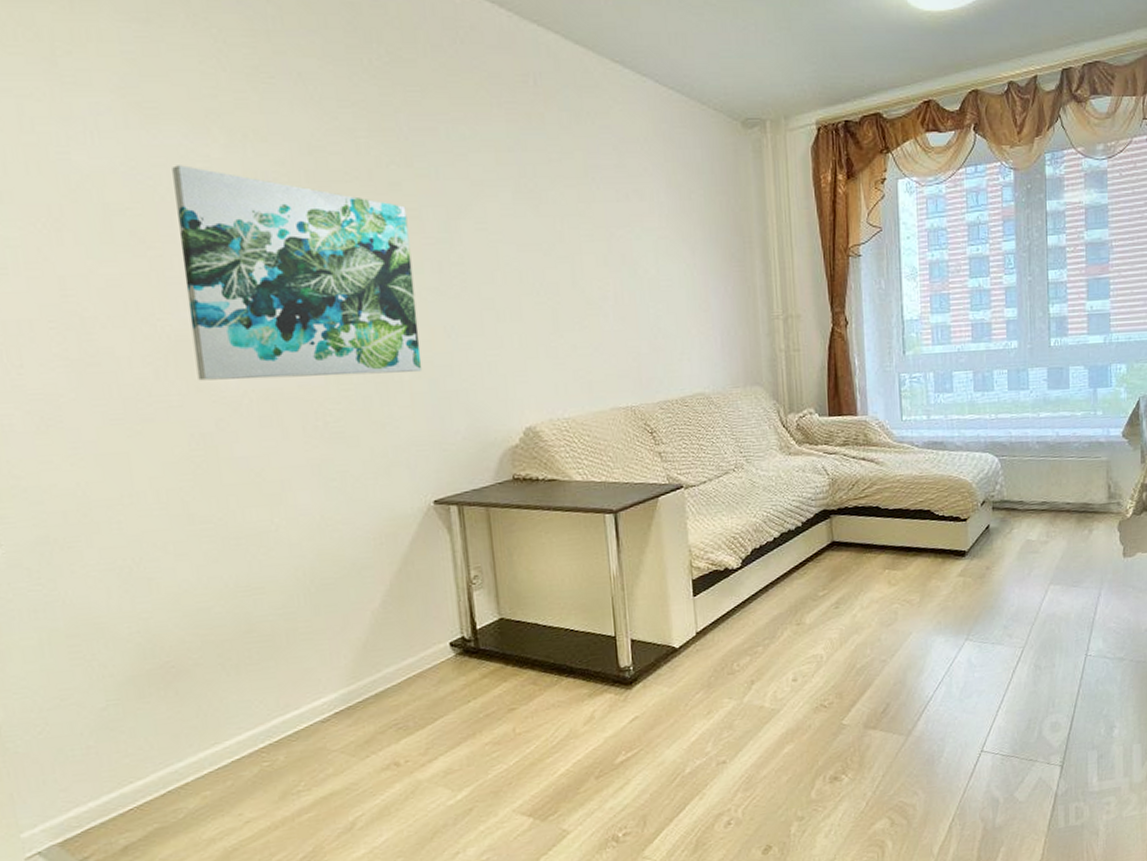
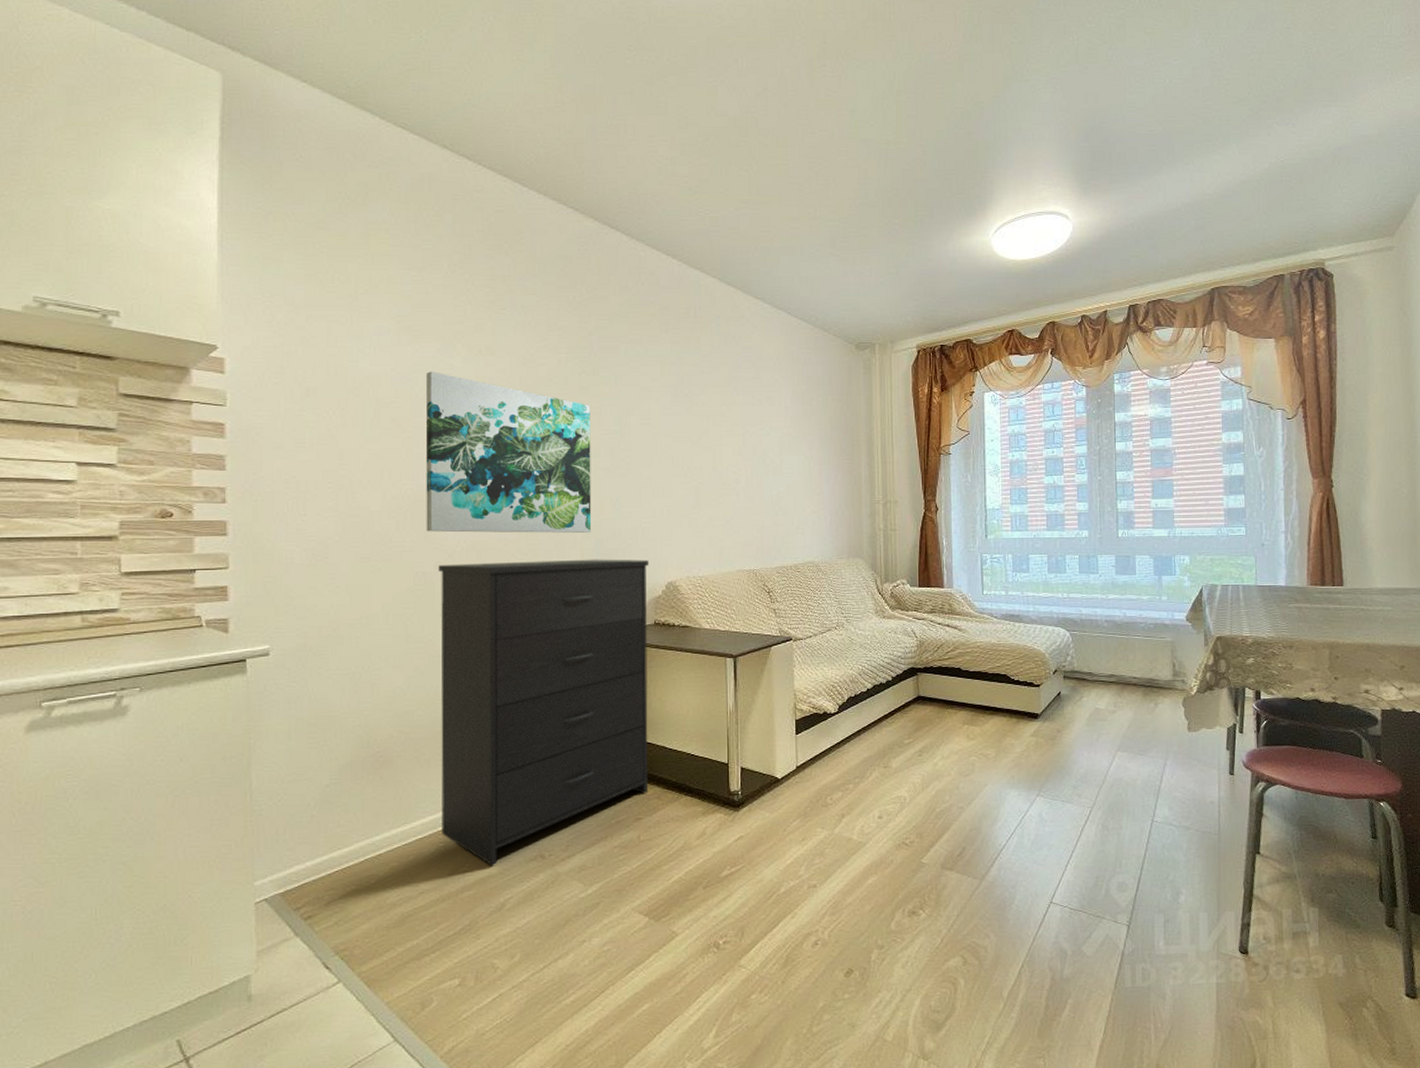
dresser: none [220,401,521,781] -> present [438,559,649,865]

